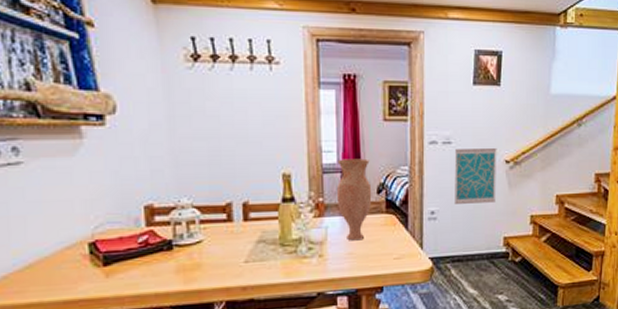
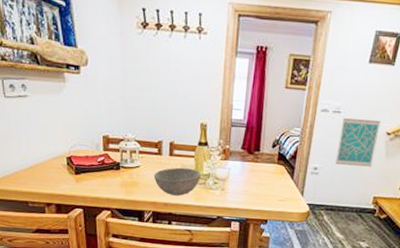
bowl: none [223,234,289,274] -> present [153,167,201,196]
vase: present [336,158,372,241] -> none [239,116,270,182]

